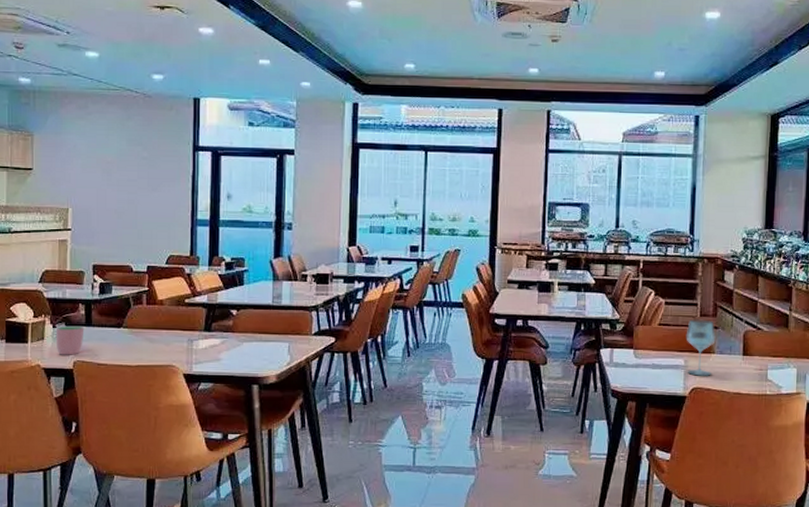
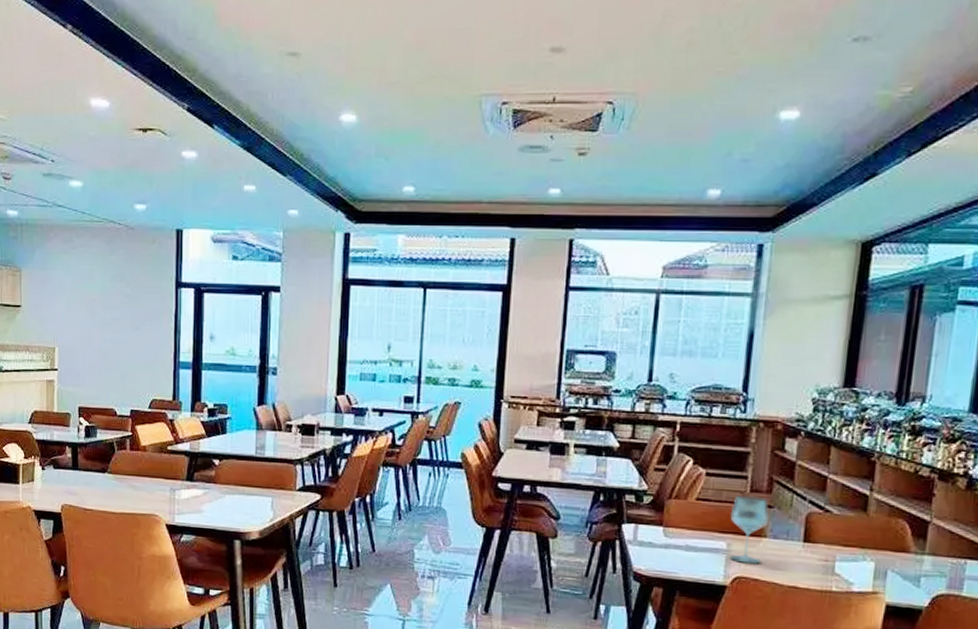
cup: present [55,325,85,355] -> none [44,468,71,499]

